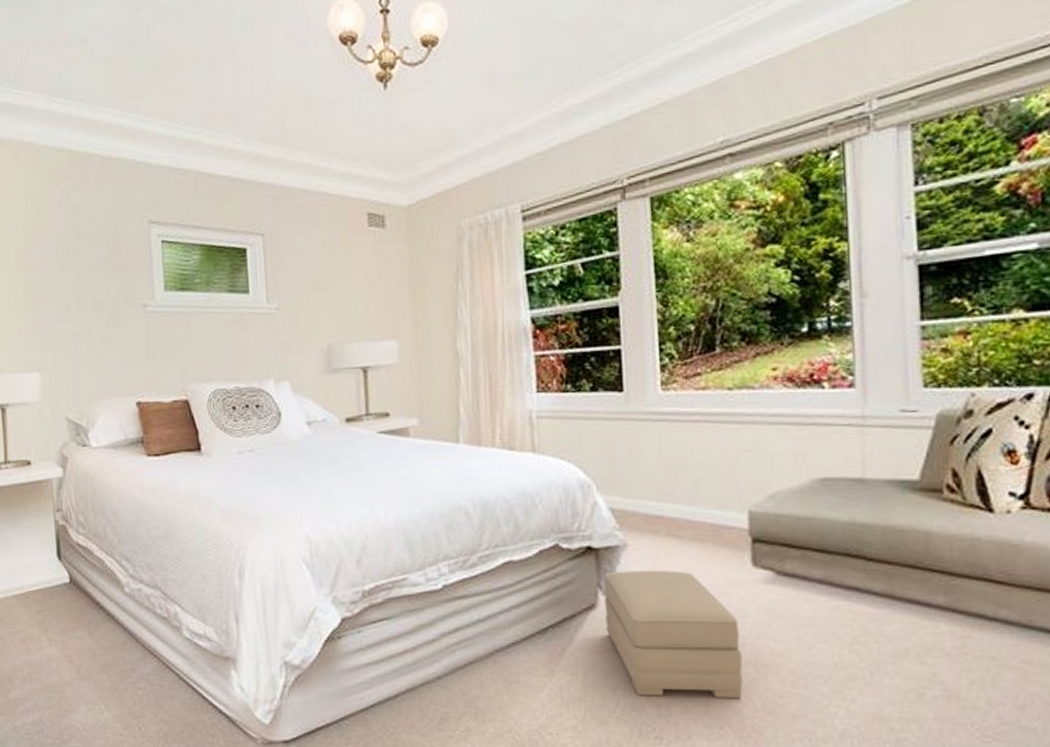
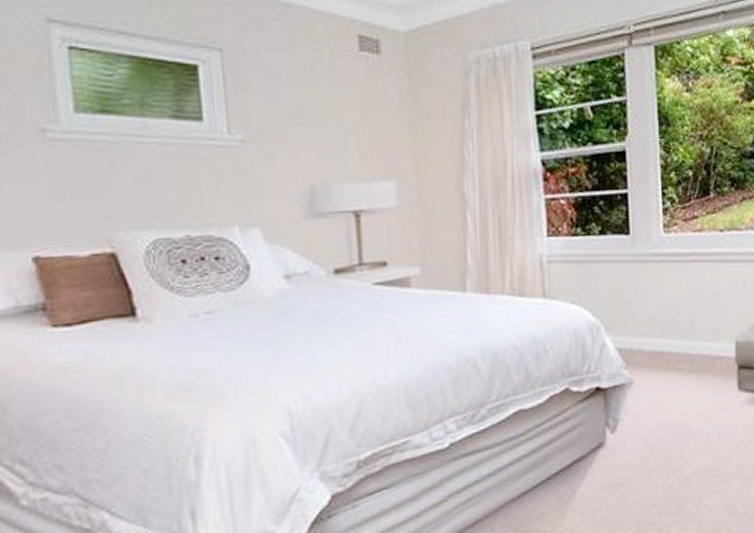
ottoman: present [604,570,743,699] -> none [612,401,730,524]

